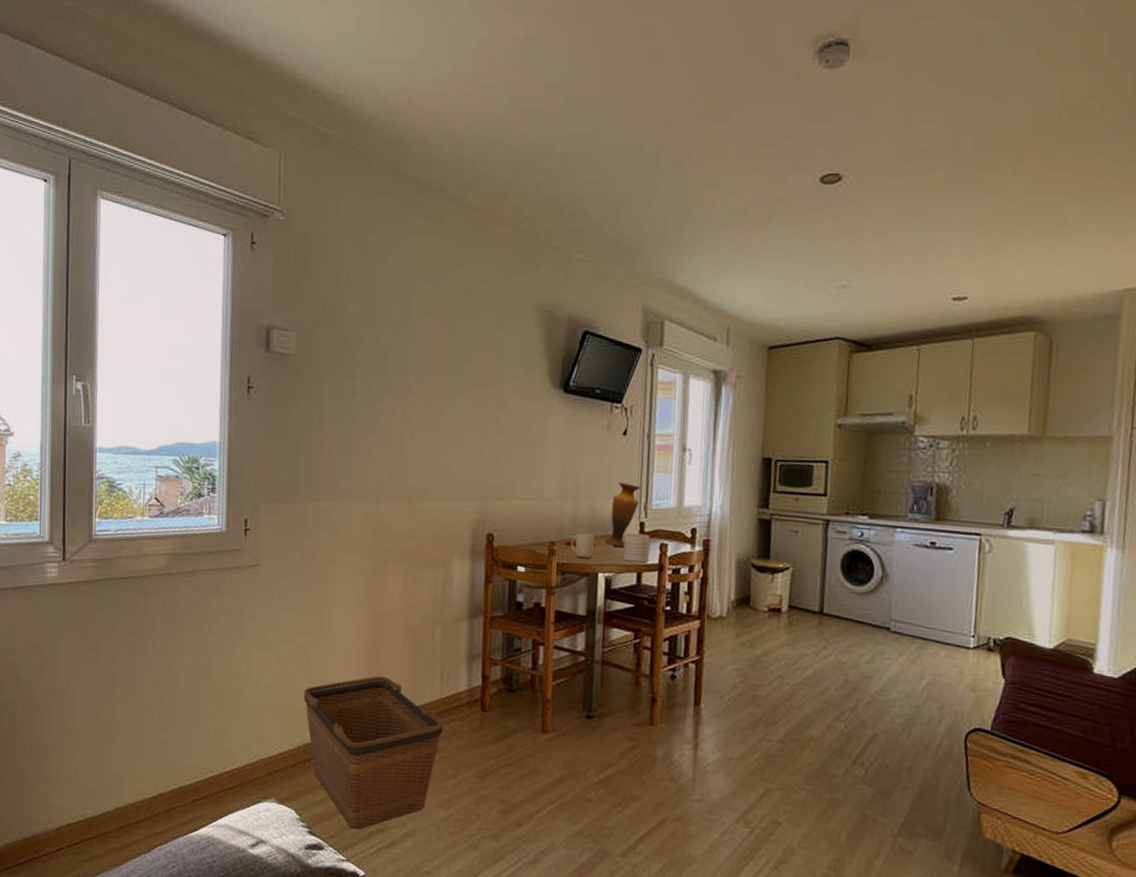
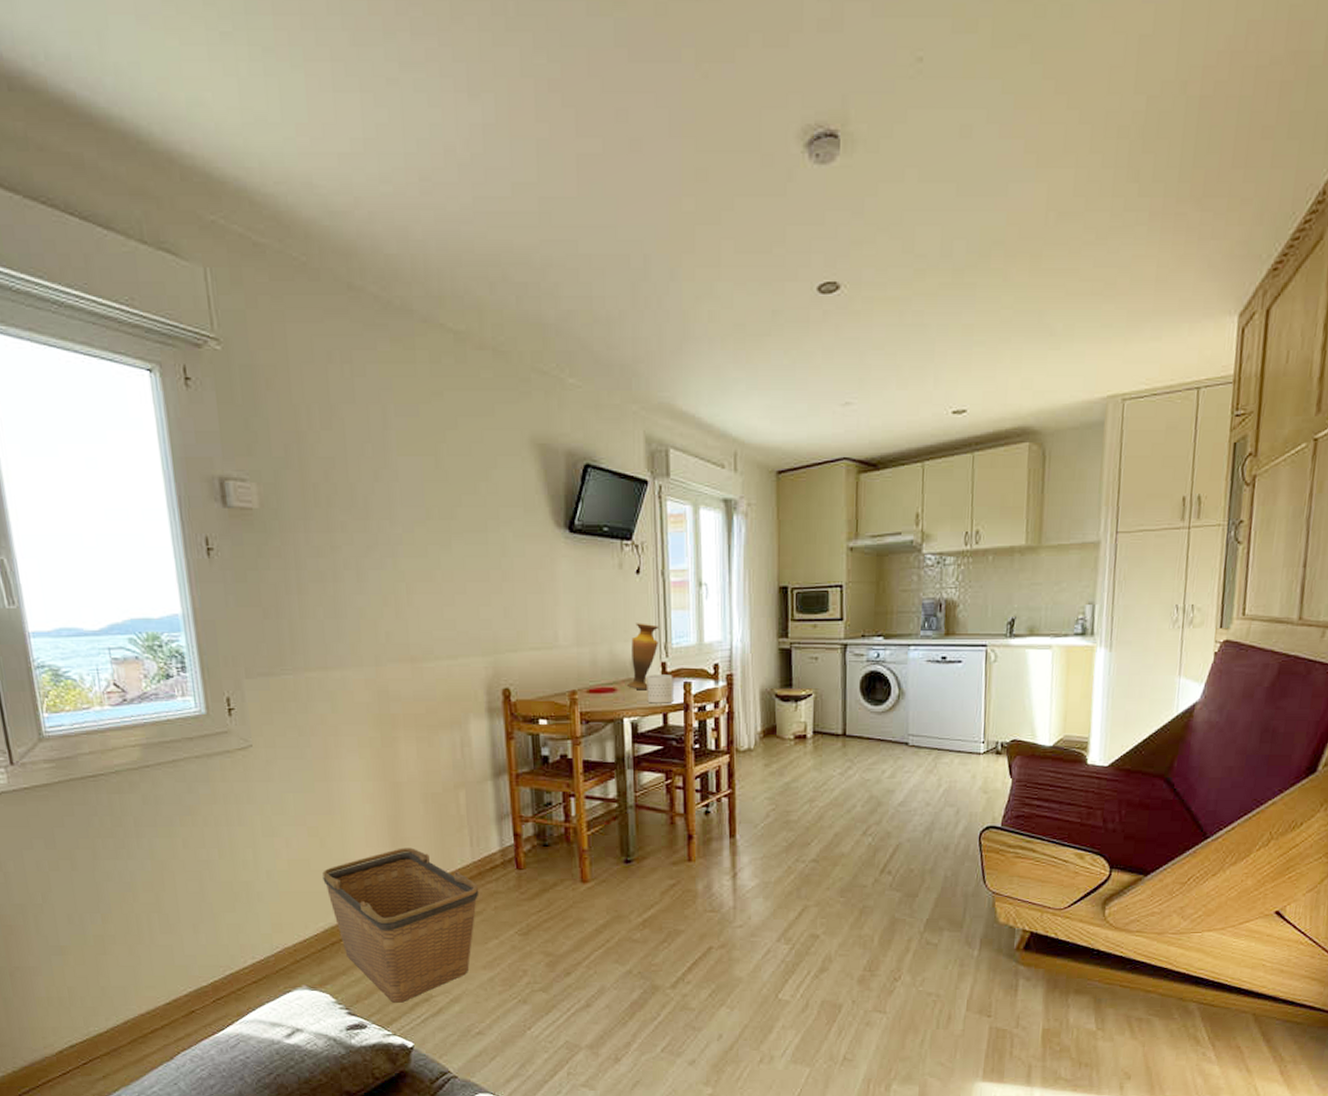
cup: present [570,533,594,559] -> none [592,679,616,705]

